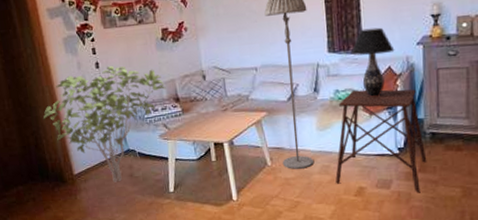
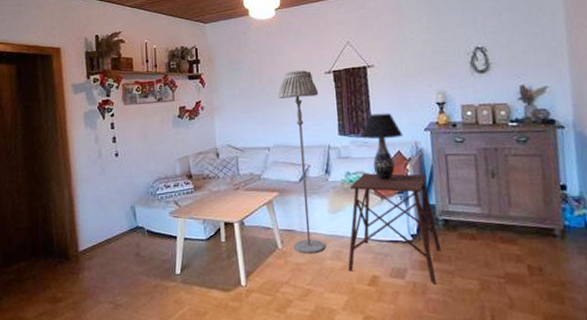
shrub: present [43,65,166,183] -> none [54,140,180,262]

